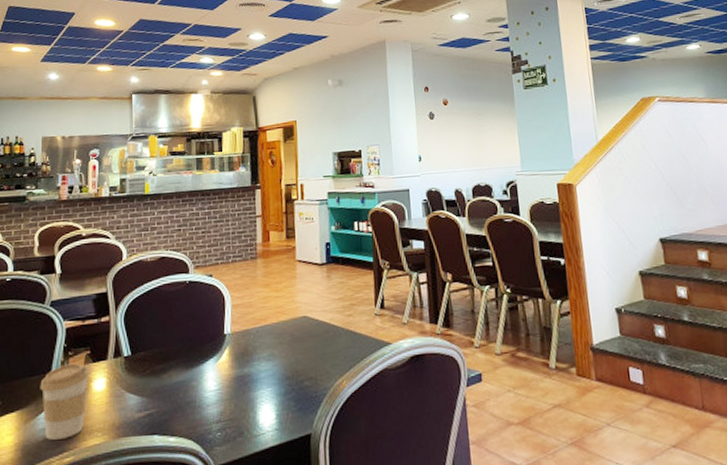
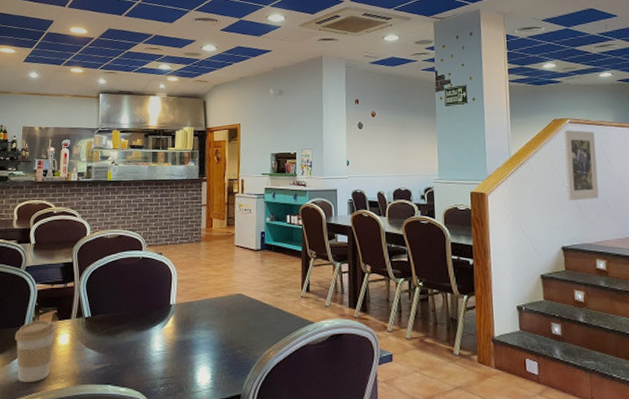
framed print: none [652,109,696,187] -> present [562,130,599,201]

